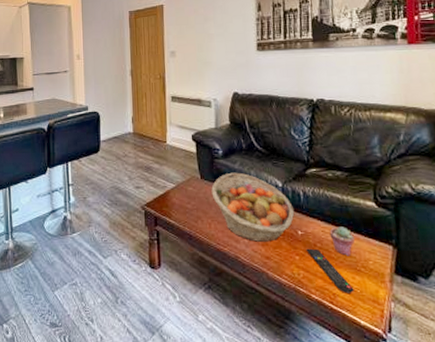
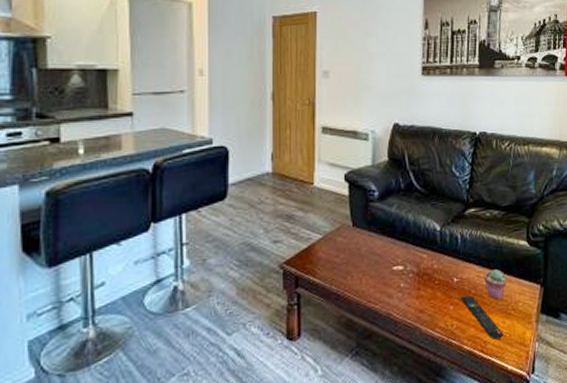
fruit basket: present [211,172,295,242] -> none [364,216,452,295]

